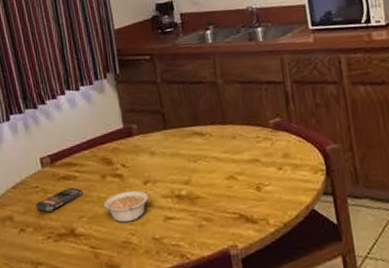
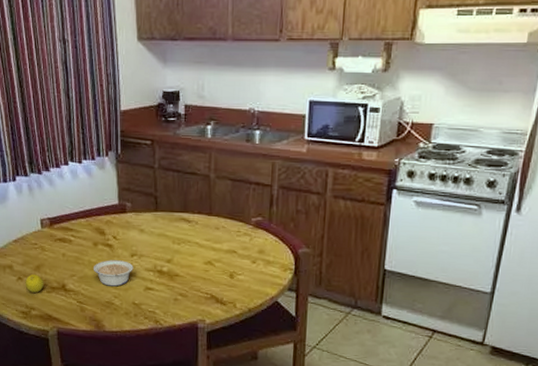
fruit: none [28,221,50,245] -> present [25,274,44,293]
smartphone: present [36,187,83,212] -> none [34,249,76,267]

